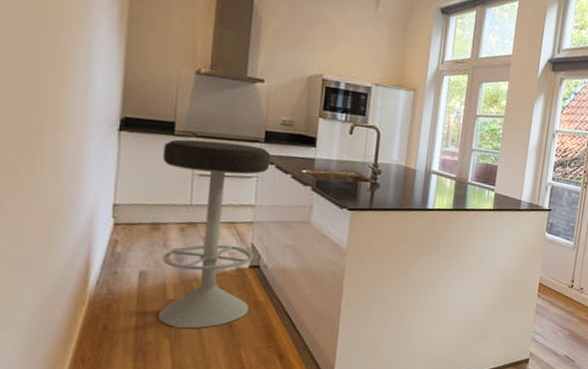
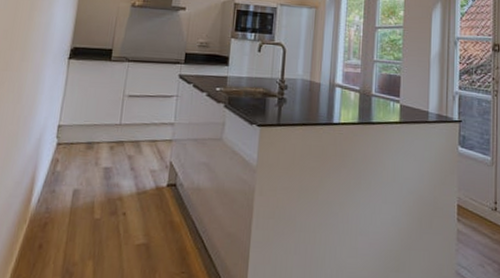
bar stool: present [157,139,271,329] -> none [84,63,190,250]

